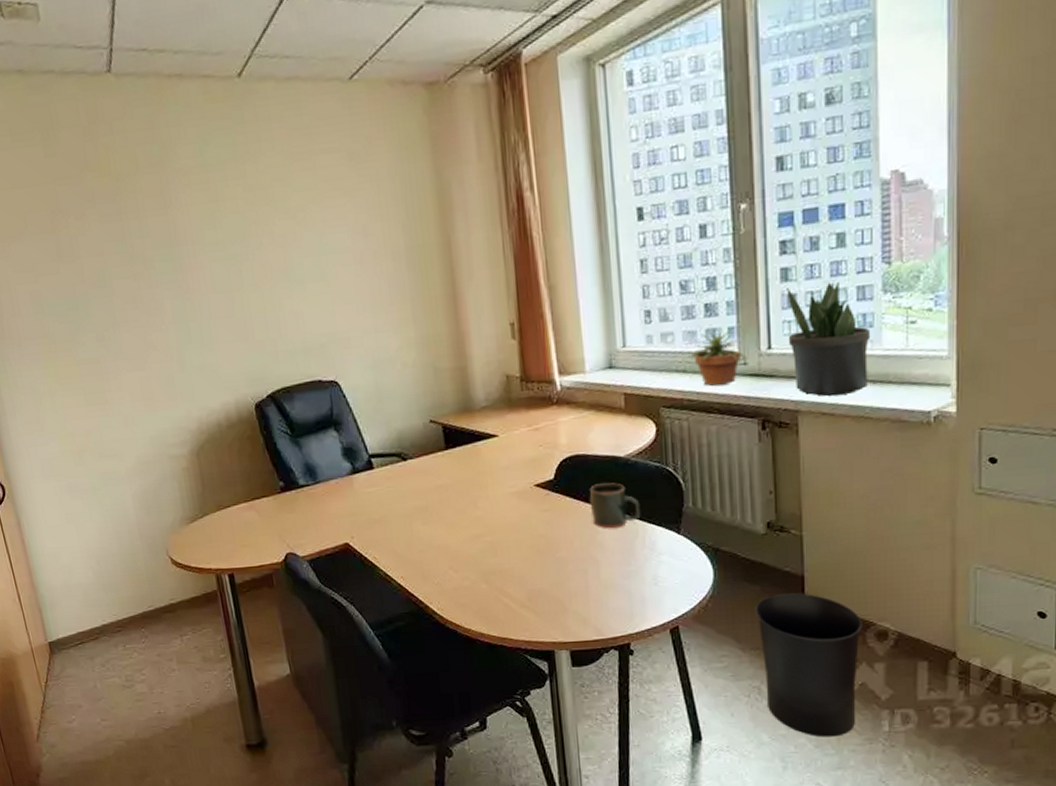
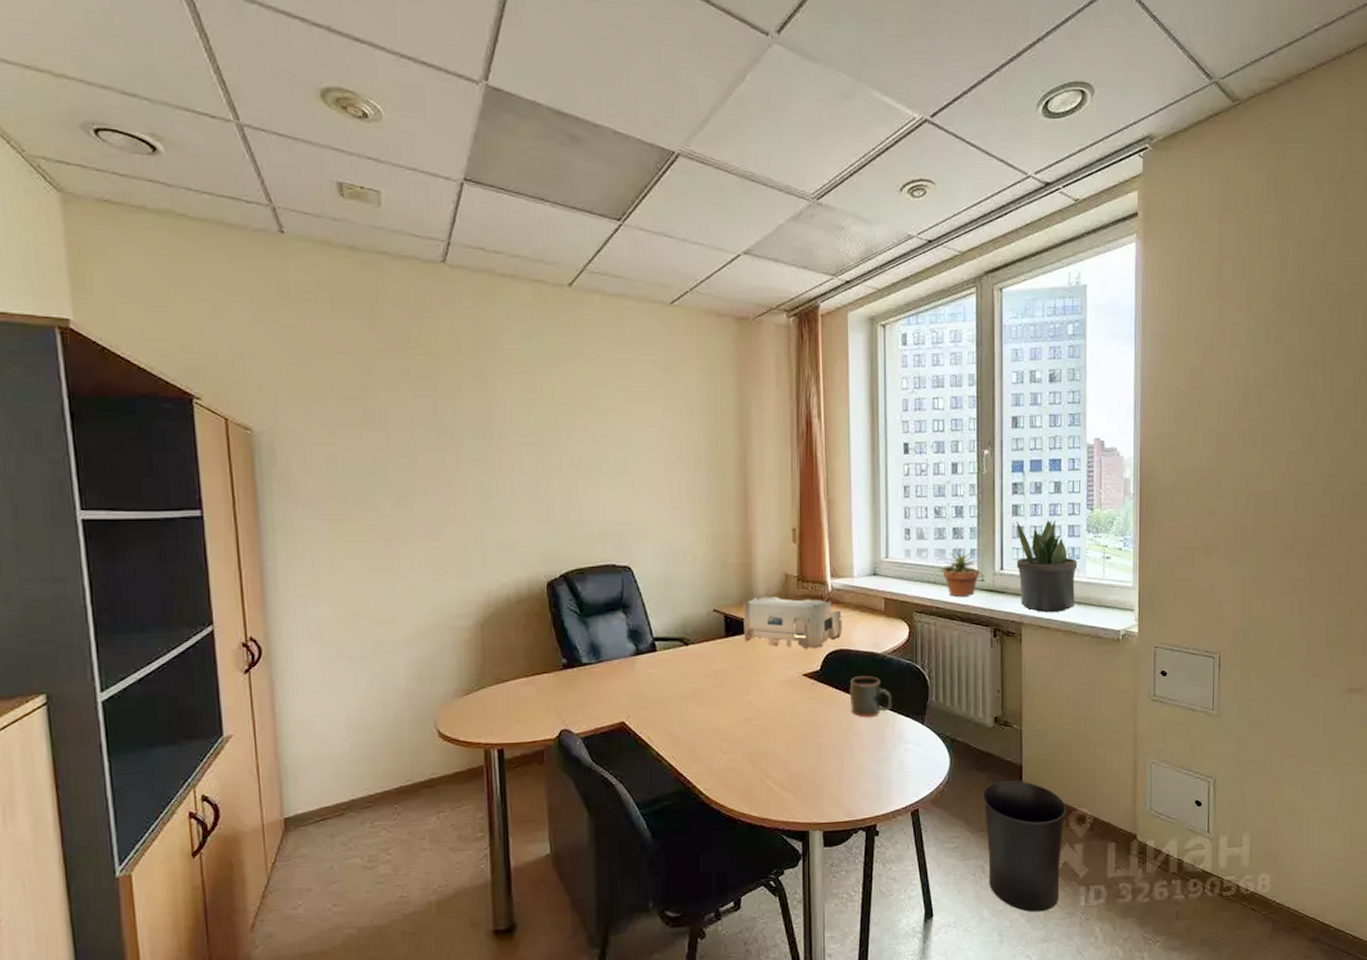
printer: none [462,401,577,458] -> present [743,597,842,650]

